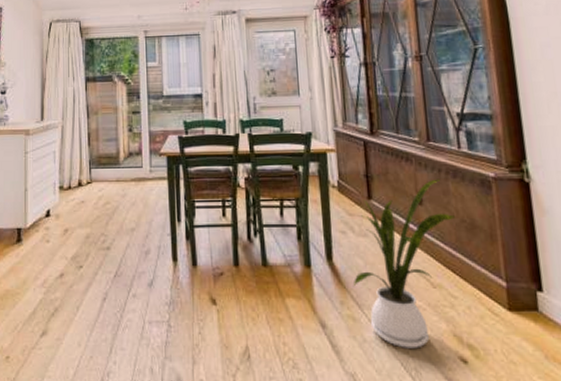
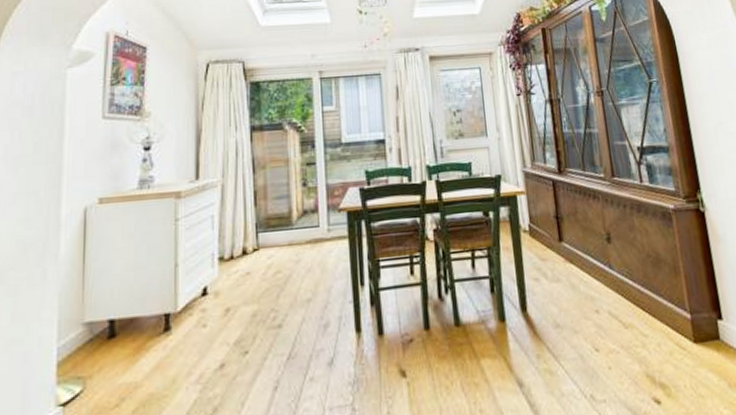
house plant: present [353,179,455,348] -> none [548,214,641,397]

